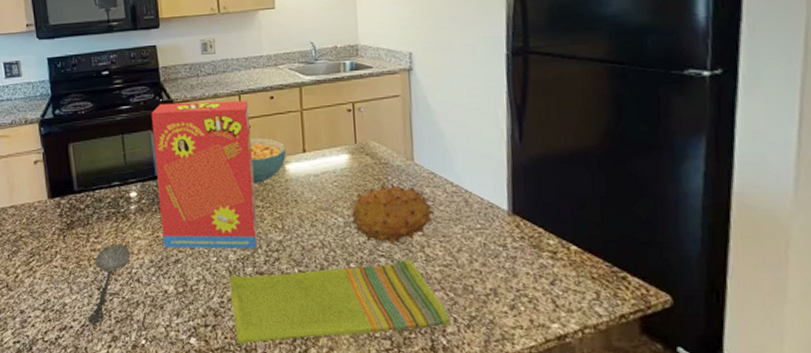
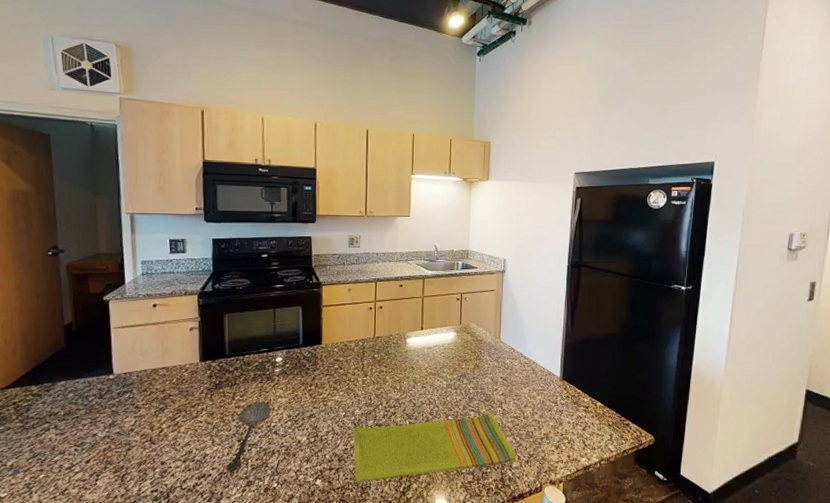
cereal box: present [151,100,258,249] -> none [301,285,383,405]
cereal bowl: present [250,137,287,183] -> none [380,316,409,353]
fruit: present [351,183,434,244] -> none [452,355,511,401]

